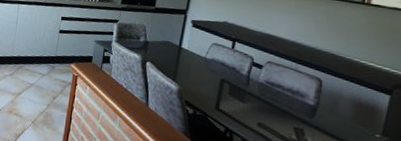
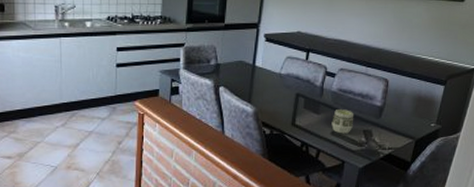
cup: none [258,101,284,128] -> present [331,109,355,134]

